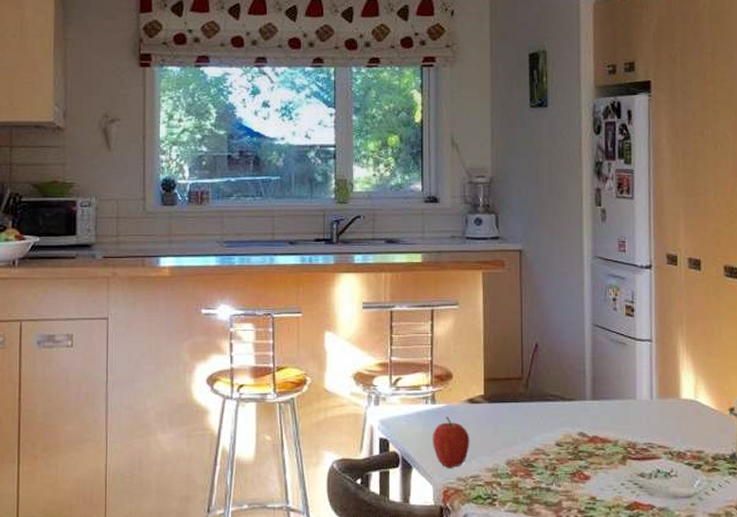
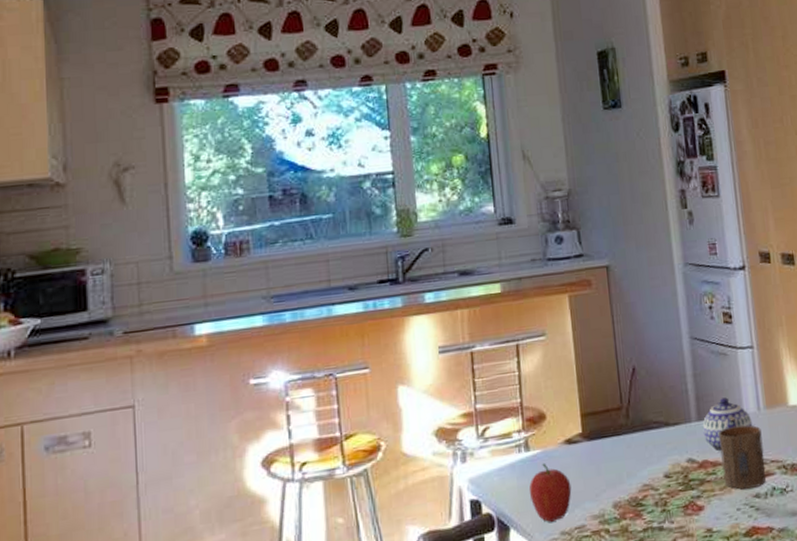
teapot: none [596,383,644,430] -> present [702,397,753,452]
cup: none [611,409,652,467] -> present [719,425,766,490]

